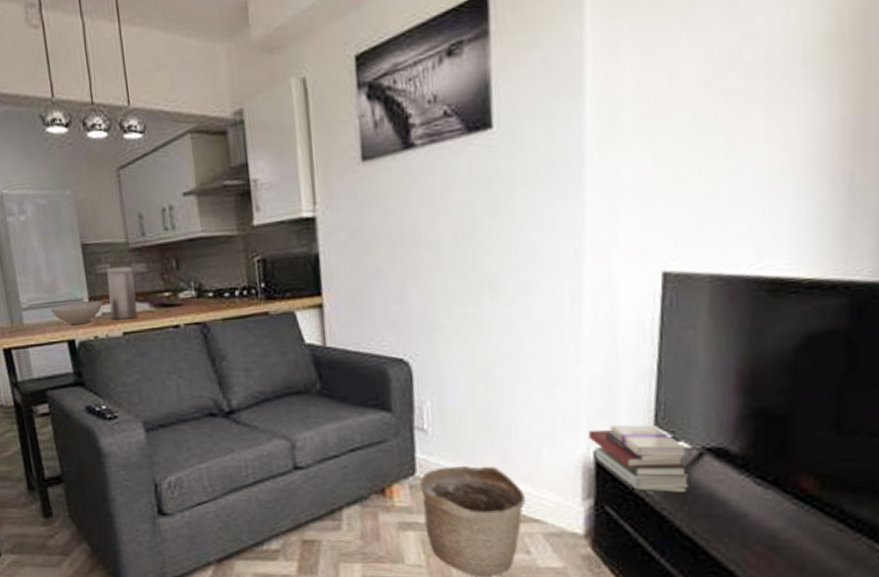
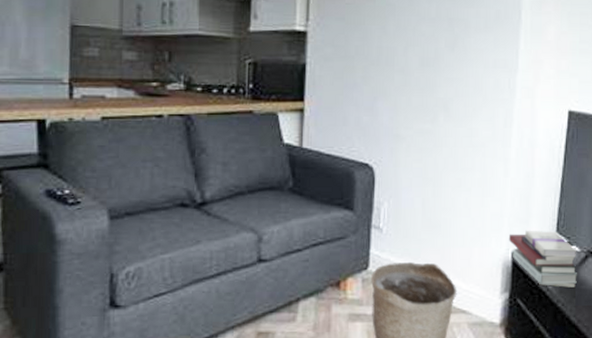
bowl: present [50,300,103,326] -> none [23,82,84,105]
canister: present [107,266,138,320] -> none [90,52,123,104]

